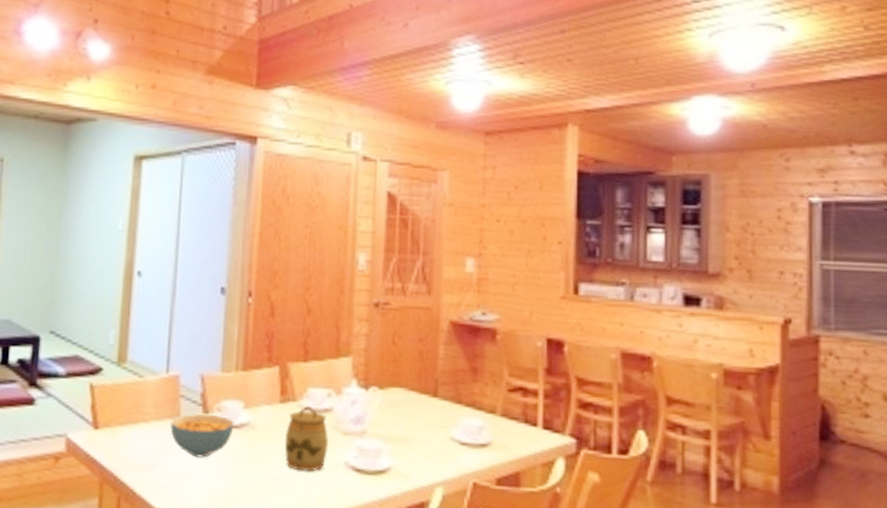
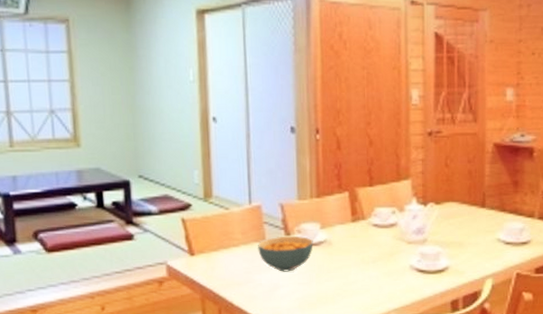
jar: present [284,405,329,472] -> none [358,222,395,276]

